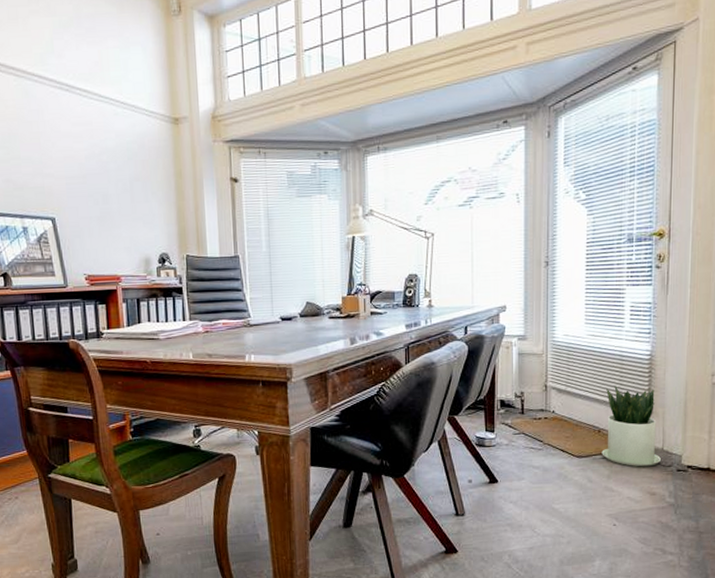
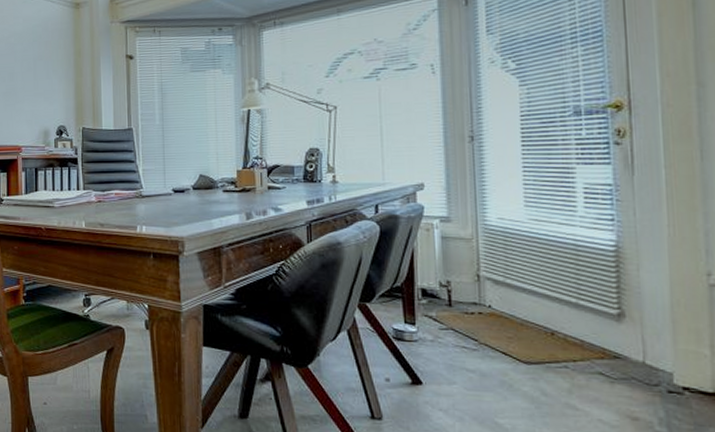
planter: present [602,385,661,467] -> none [557,280,642,384]

